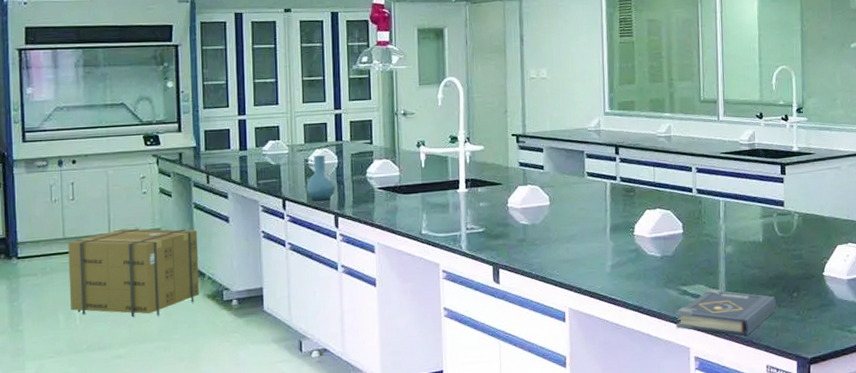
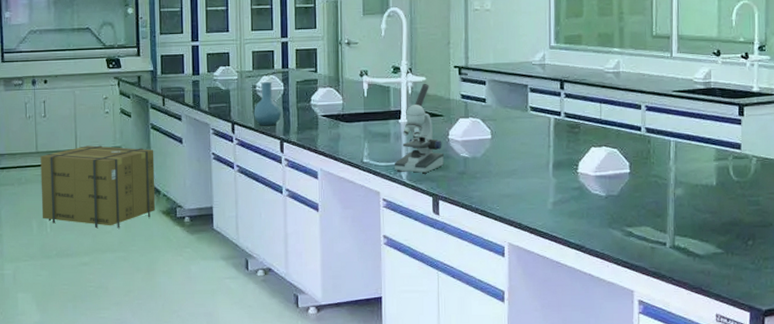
microscope: none [454,152,503,243] -> present [395,83,444,174]
book: present [675,288,776,336] -> none [619,231,729,283]

